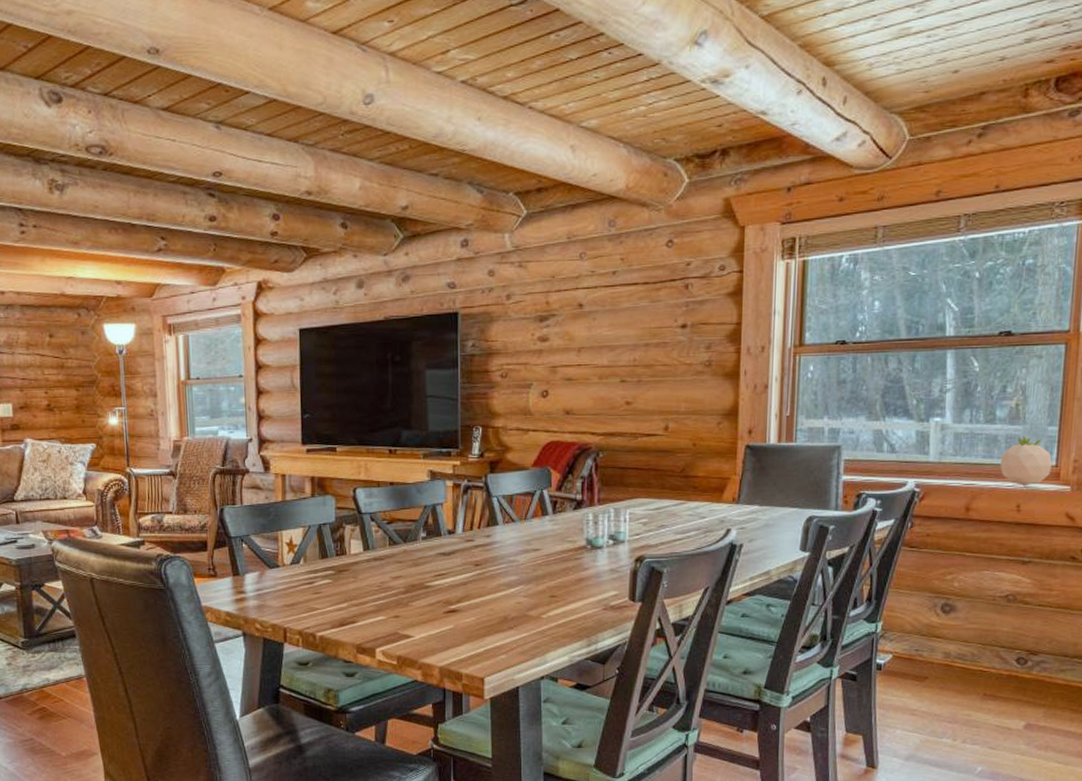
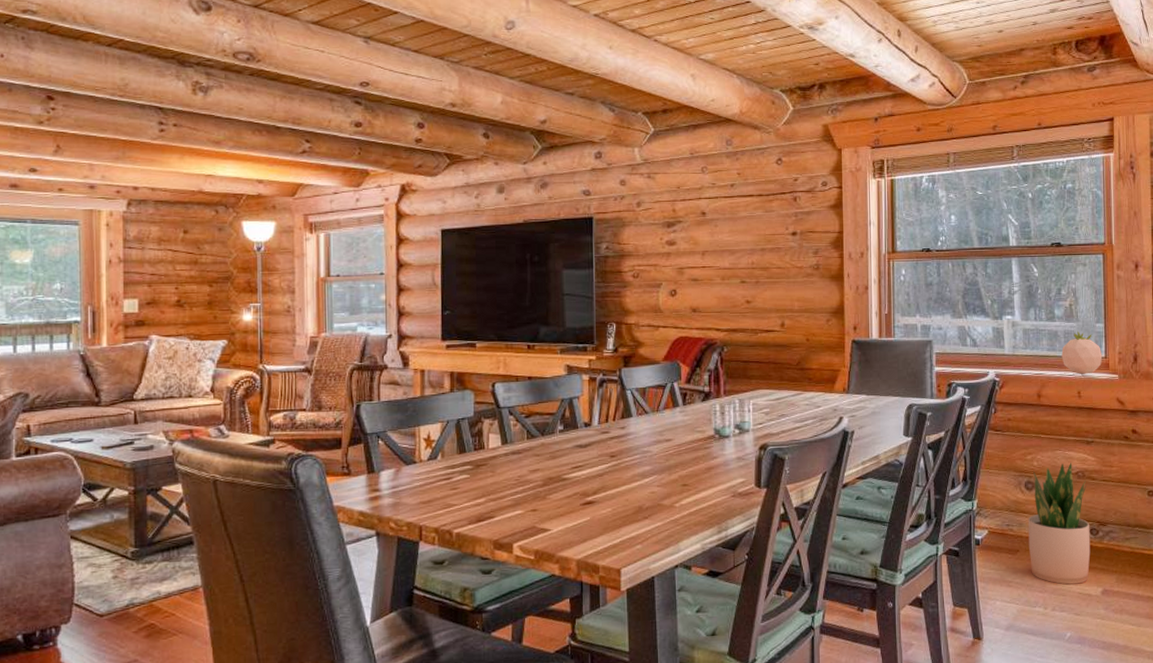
planter: none [939,584,1017,716] -> present [1028,462,1091,585]

